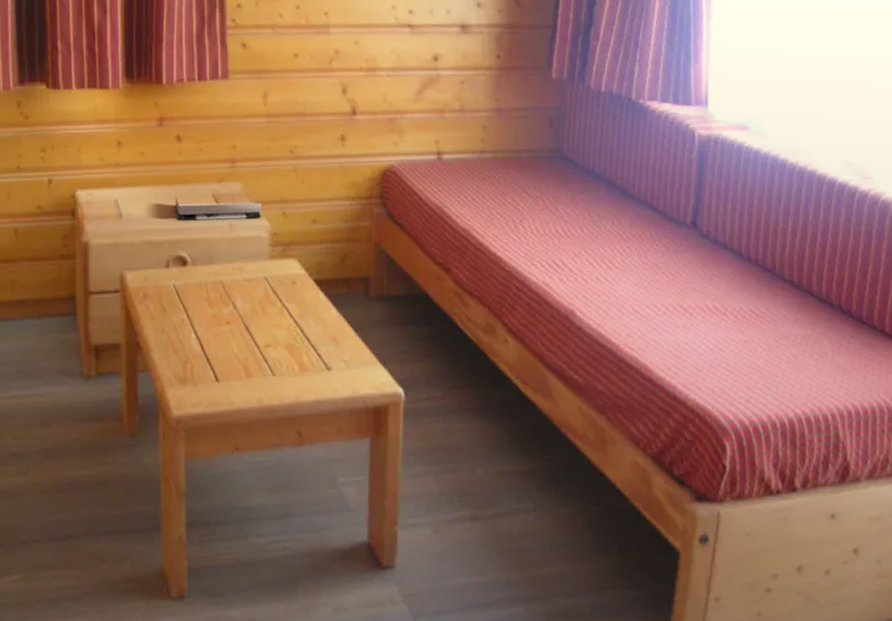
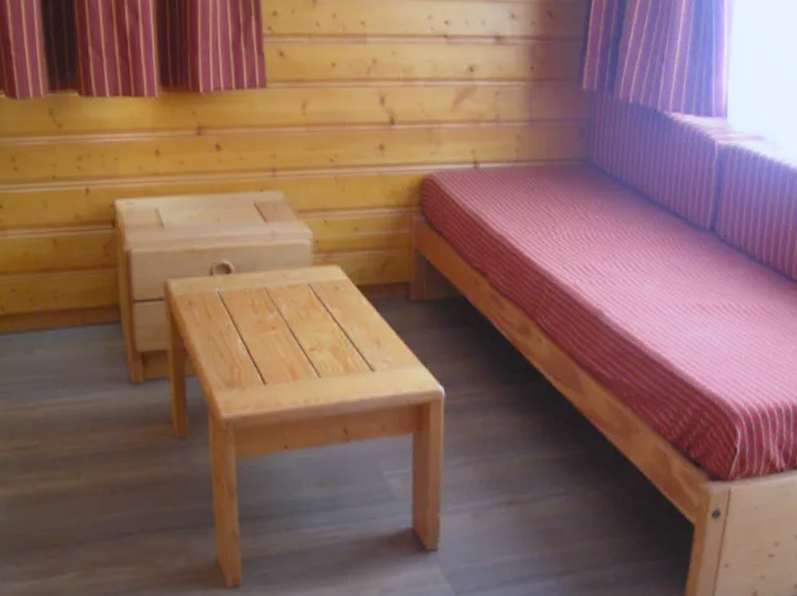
book: present [175,197,262,221] -> none [217,206,304,230]

